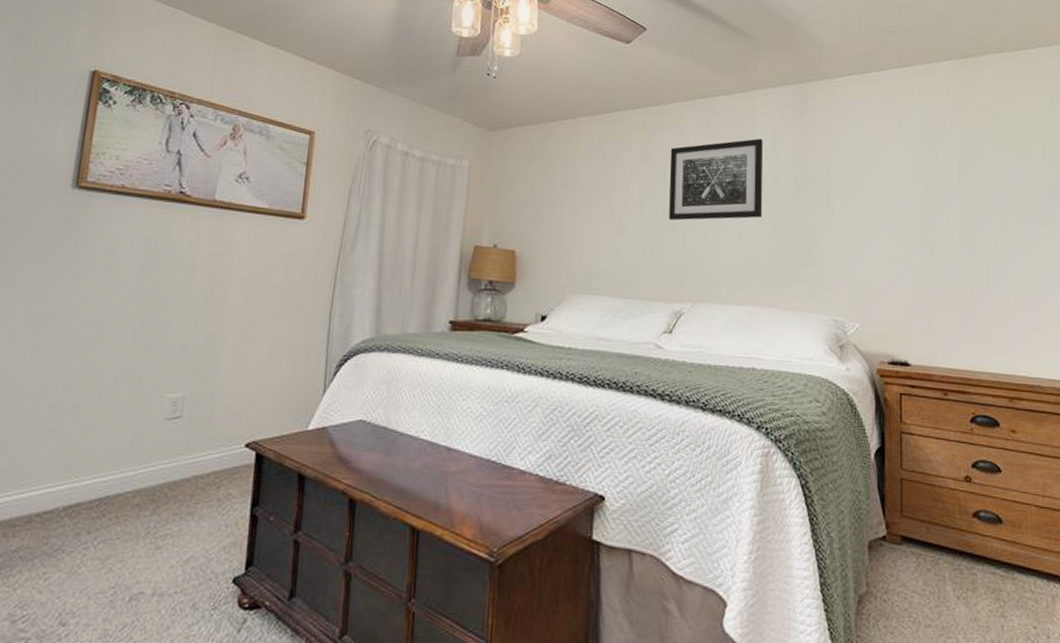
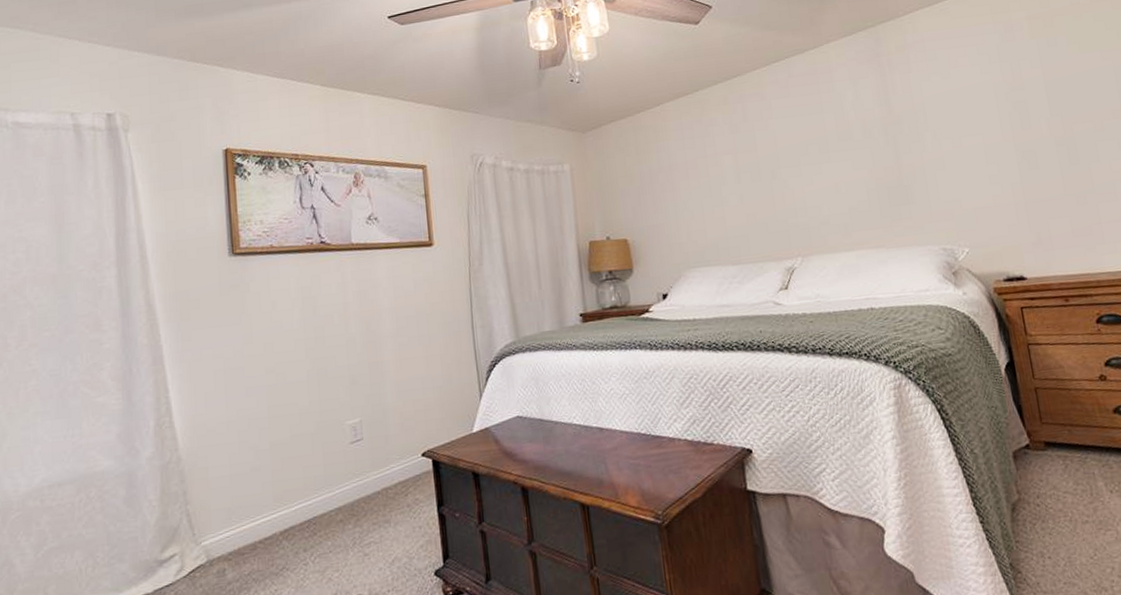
wall art: present [669,138,763,221] -> none [755,89,856,183]

